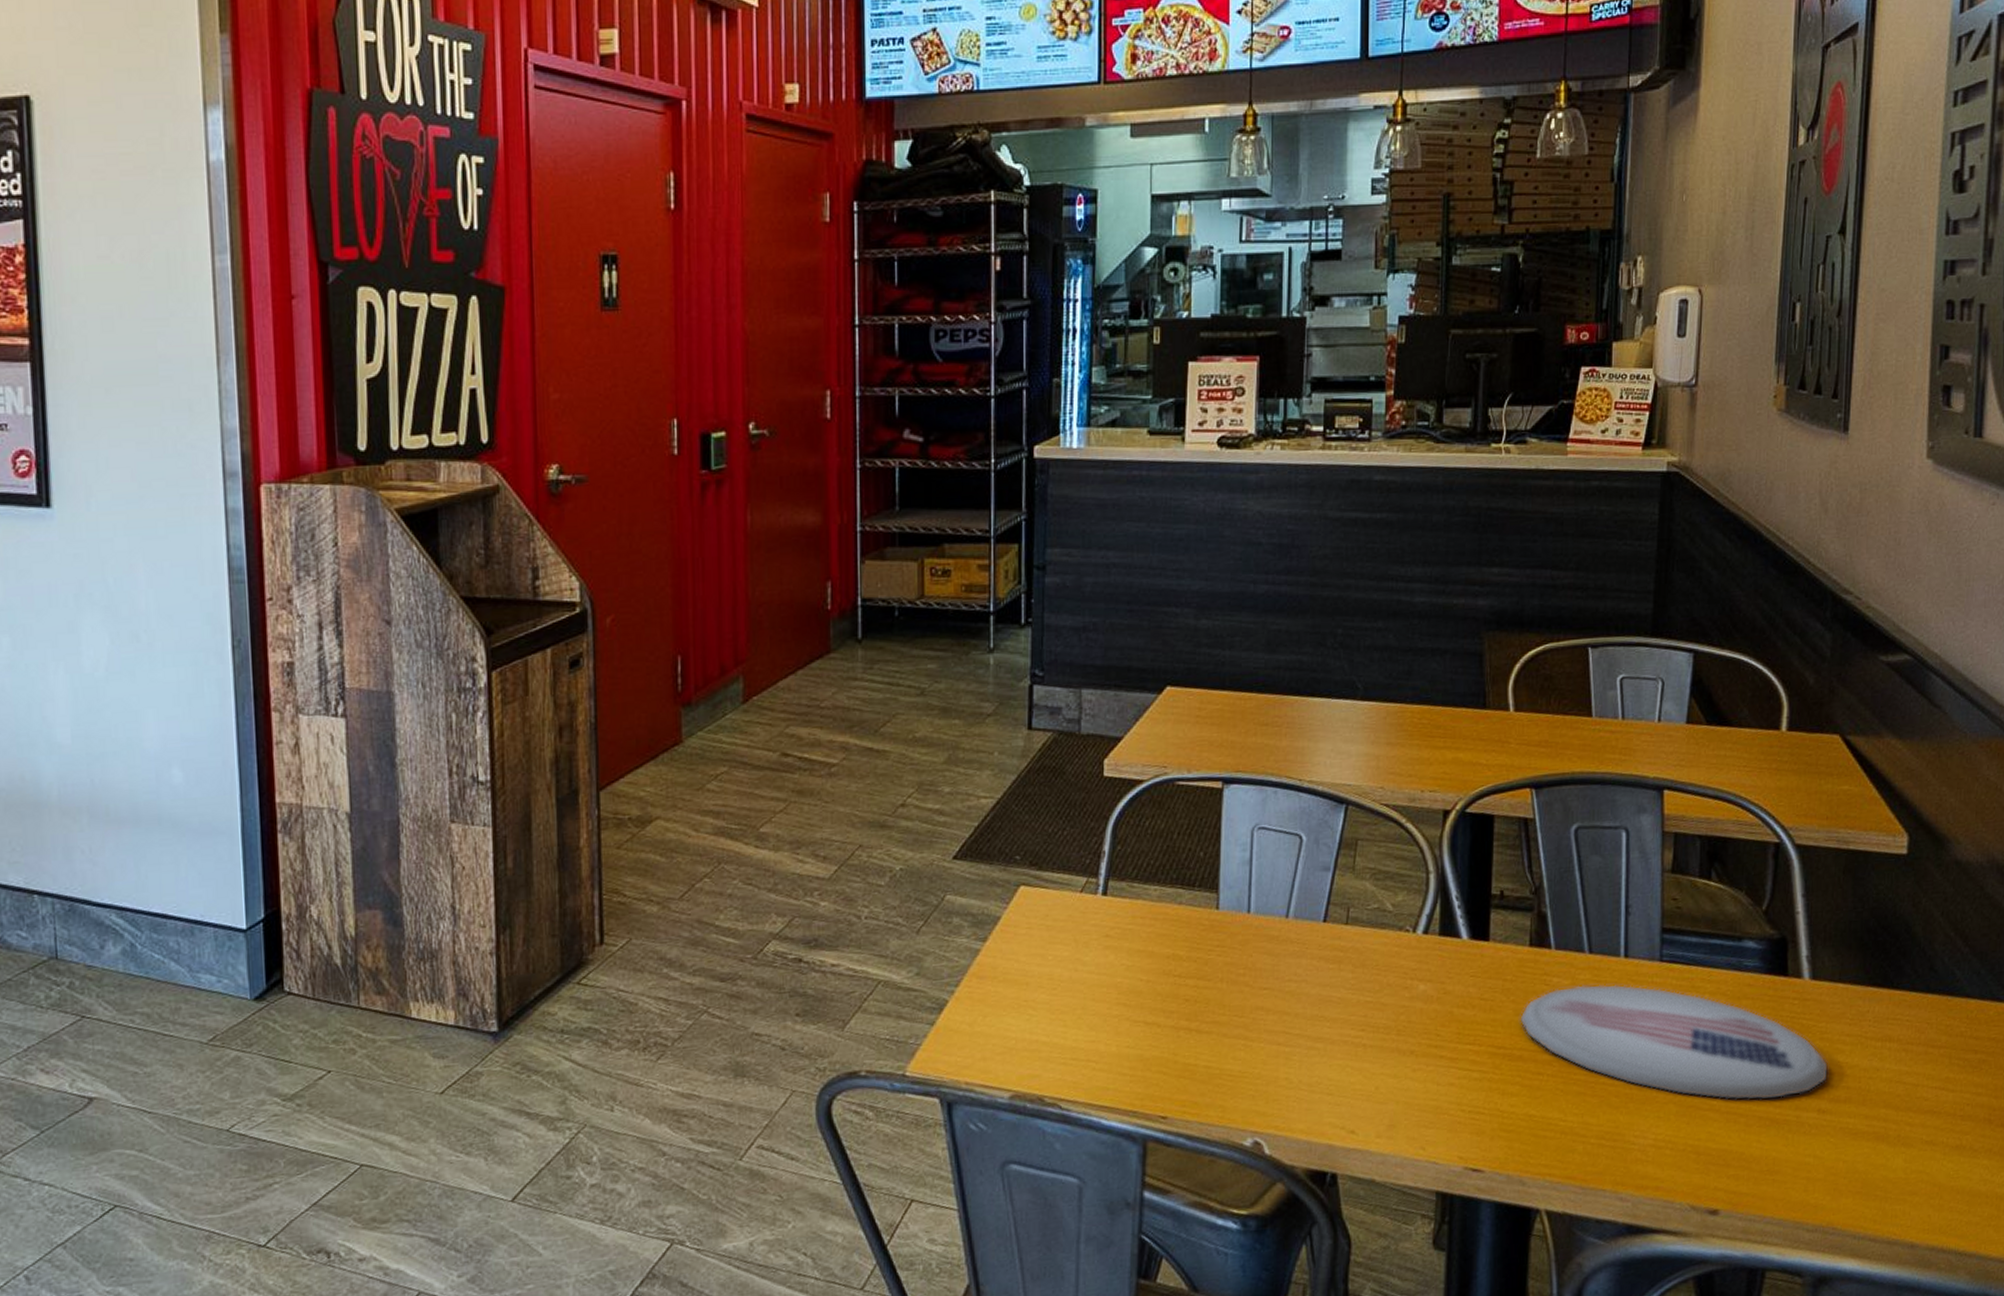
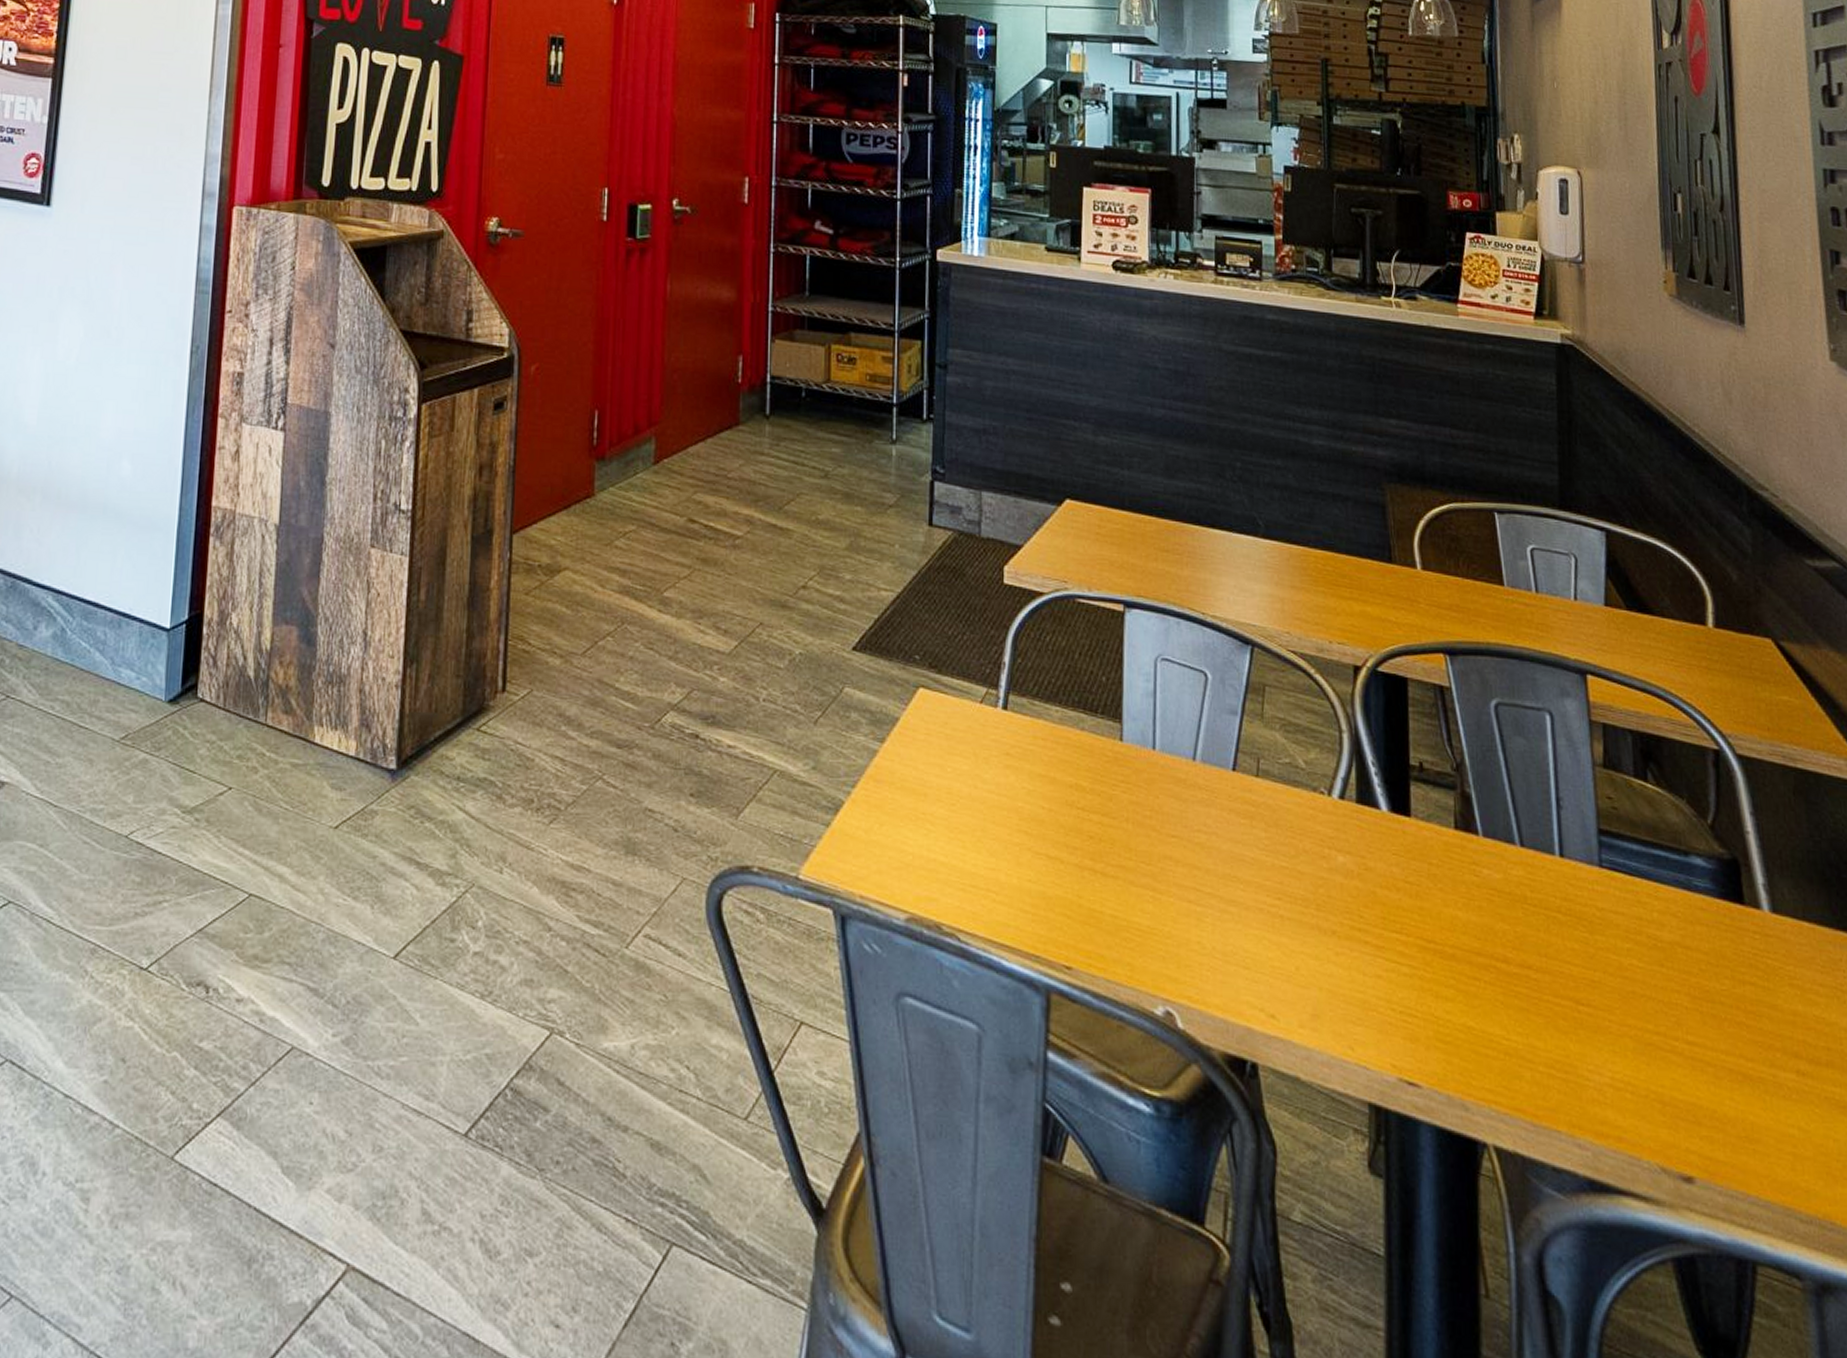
plate: present [1520,984,1828,1100] -> none [1449,881,1802,1050]

